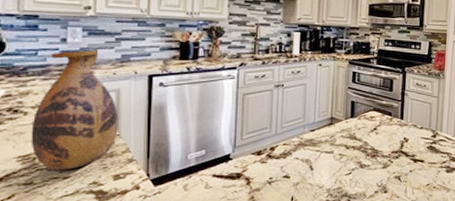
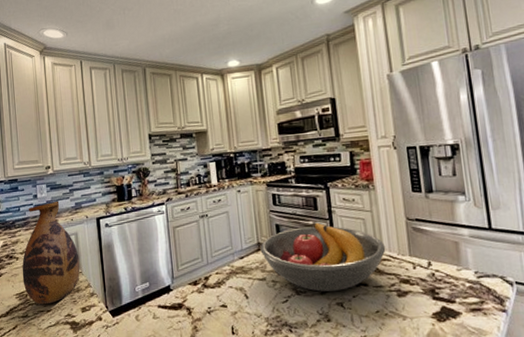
fruit bowl: none [332,101,444,166] -> present [260,221,386,292]

